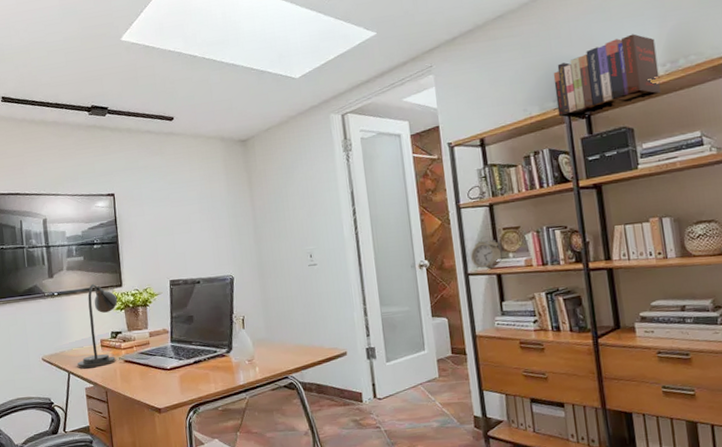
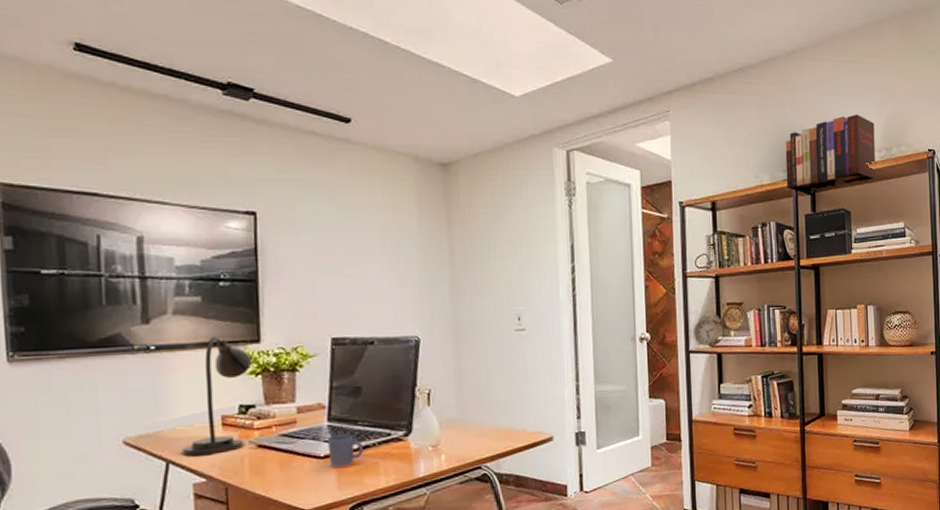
mug: none [171,352,197,378] -> present [327,434,363,469]

